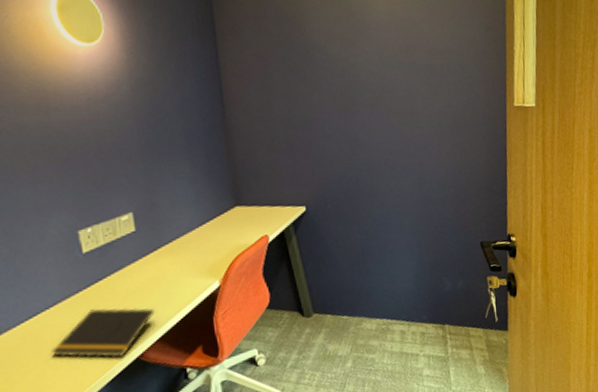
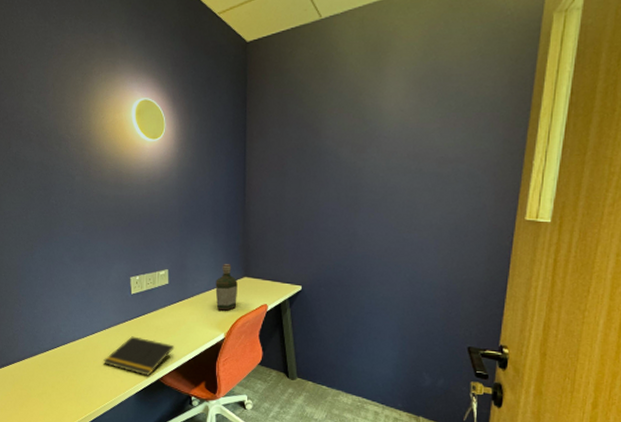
bottle: none [199,193,231,253] -> present [215,264,238,311]

